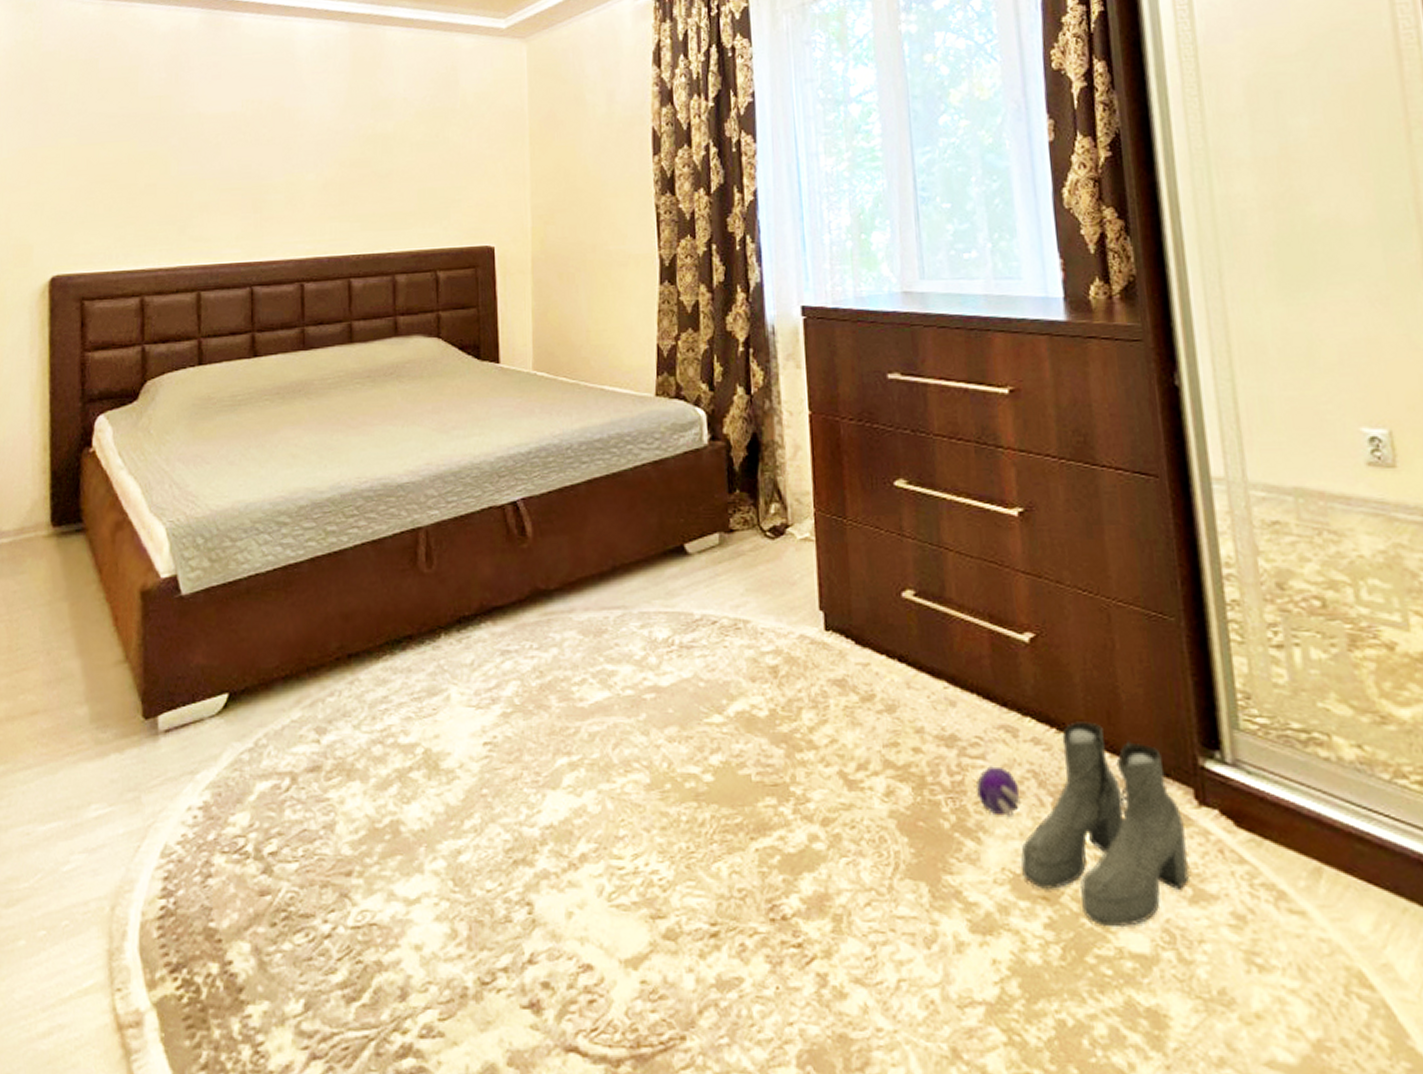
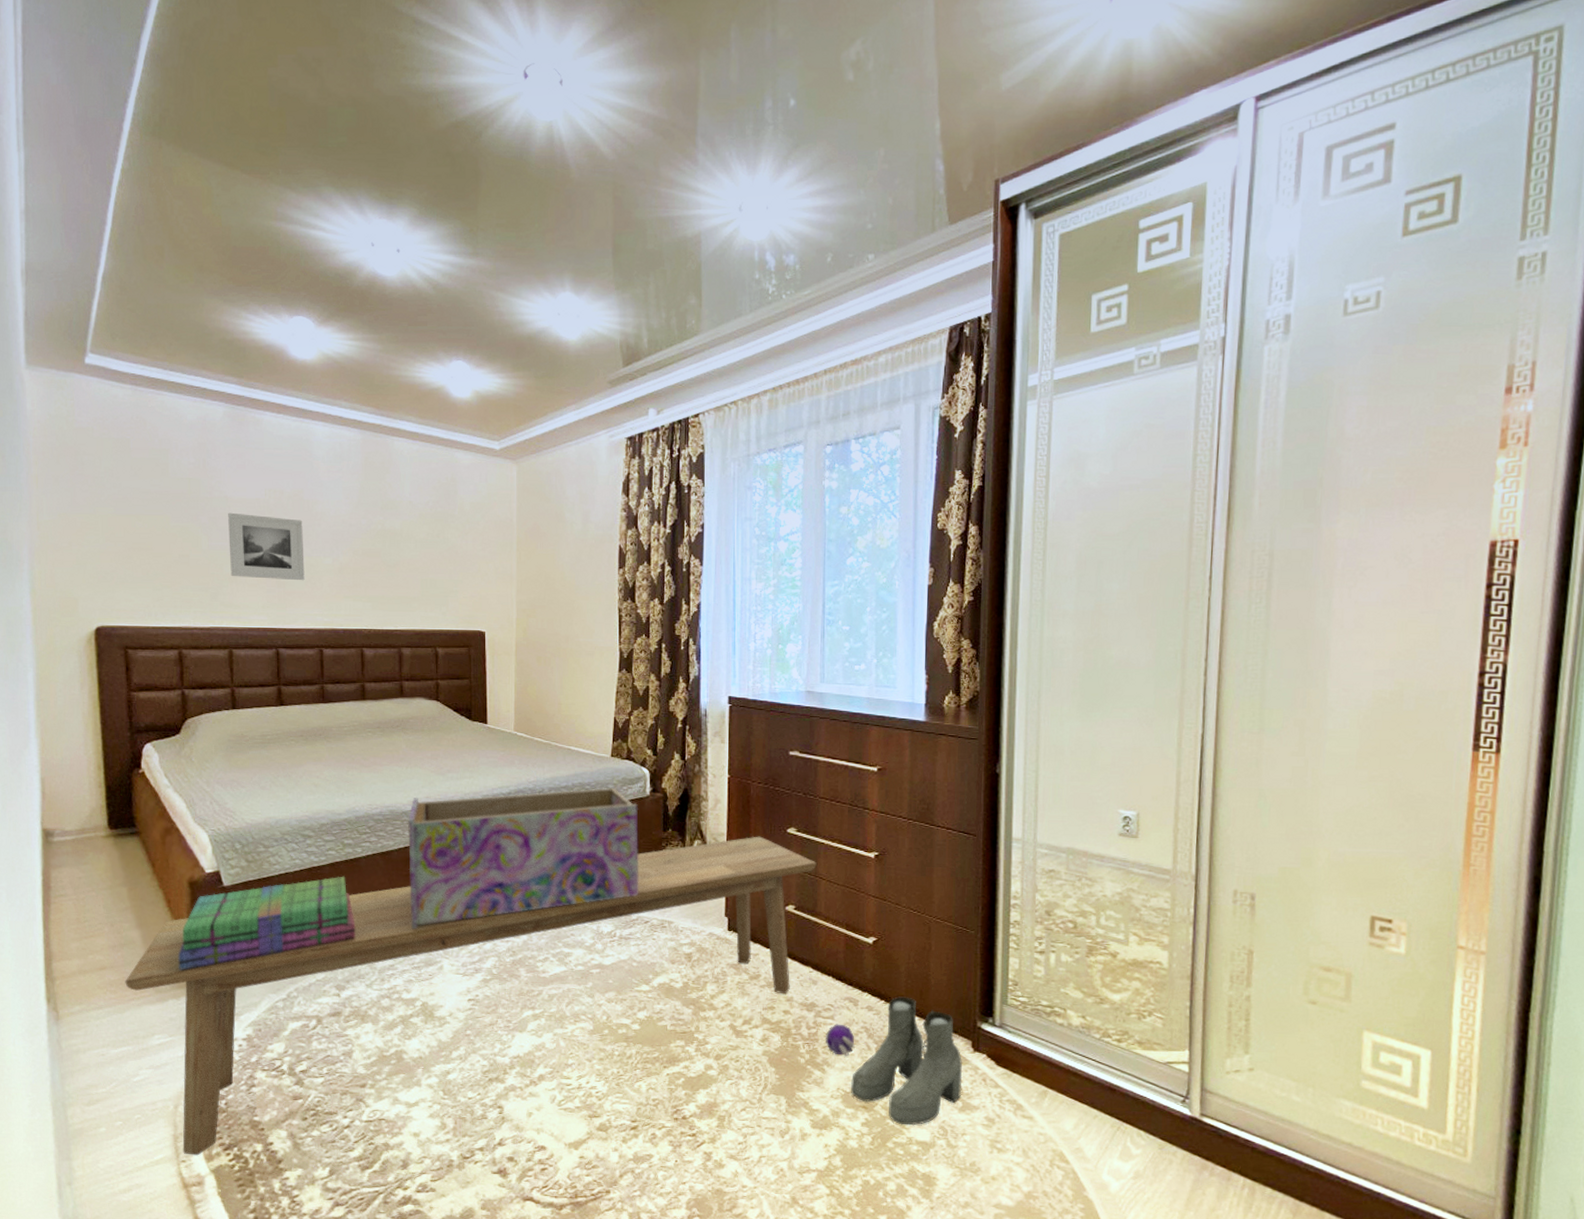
bench: none [59,493,939,981] -> present [125,836,817,1156]
stack of books: none [124,574,340,712] -> present [178,876,356,970]
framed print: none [200,130,284,205] -> present [228,512,305,581]
decorative box: none [403,437,702,645] -> present [407,787,639,929]

